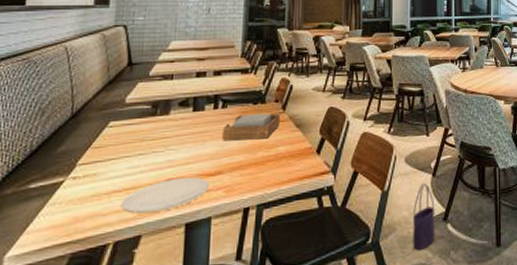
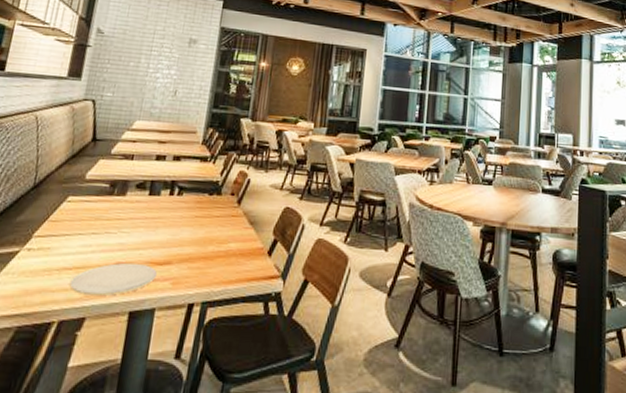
napkin holder: present [222,113,281,141] -> none [175,204,236,233]
tote bag: present [413,183,435,251] -> none [360,302,387,378]

